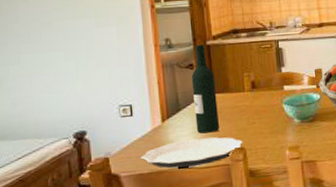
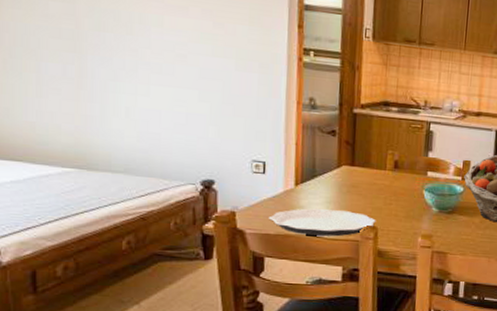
wine bottle: present [191,44,219,134] -> none [330,111,357,206]

